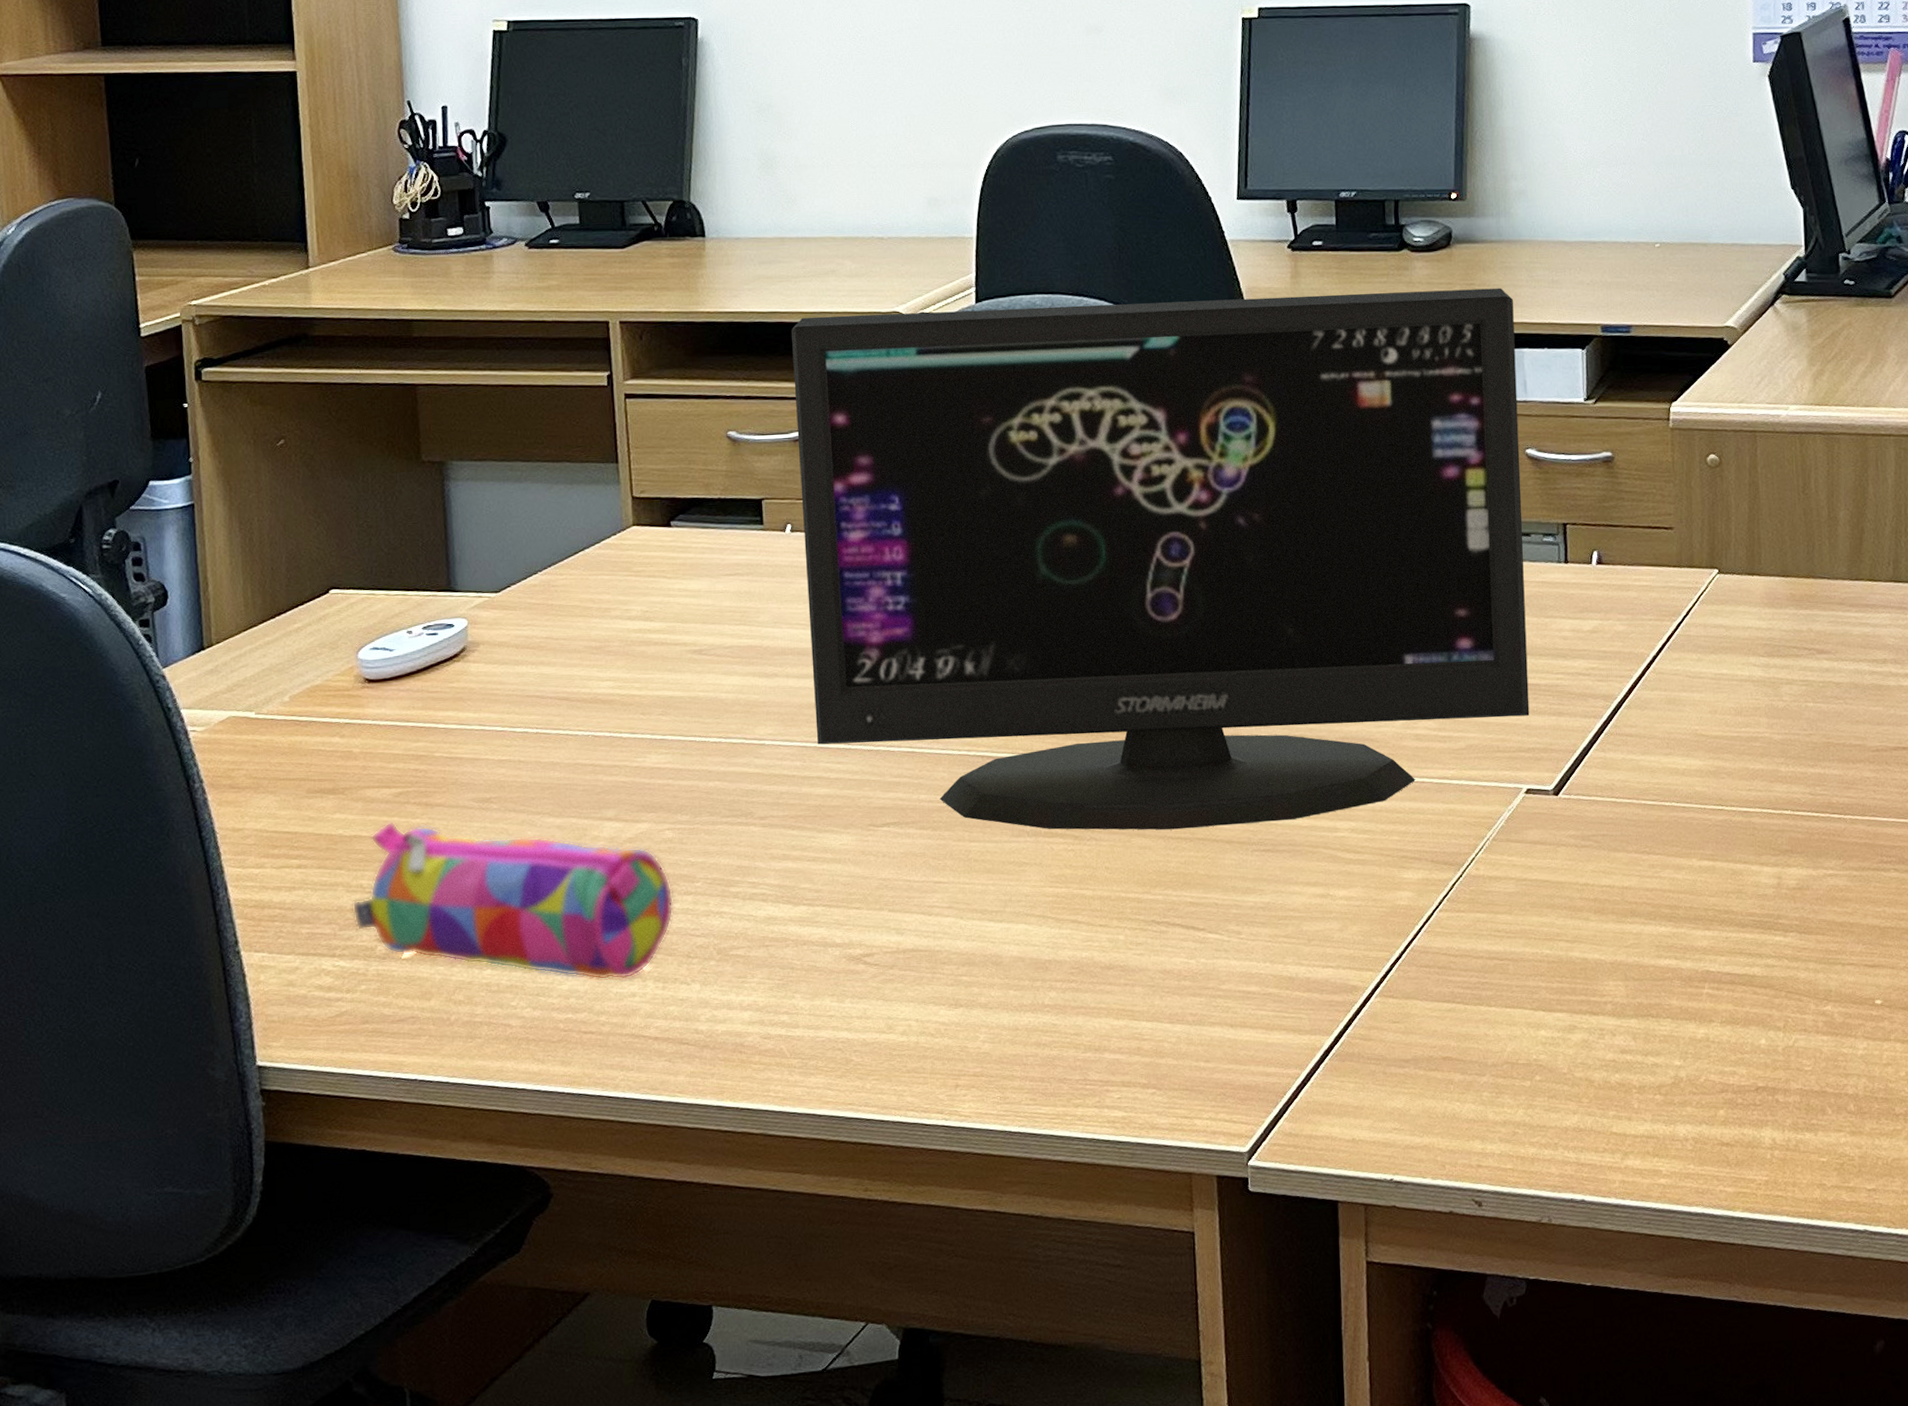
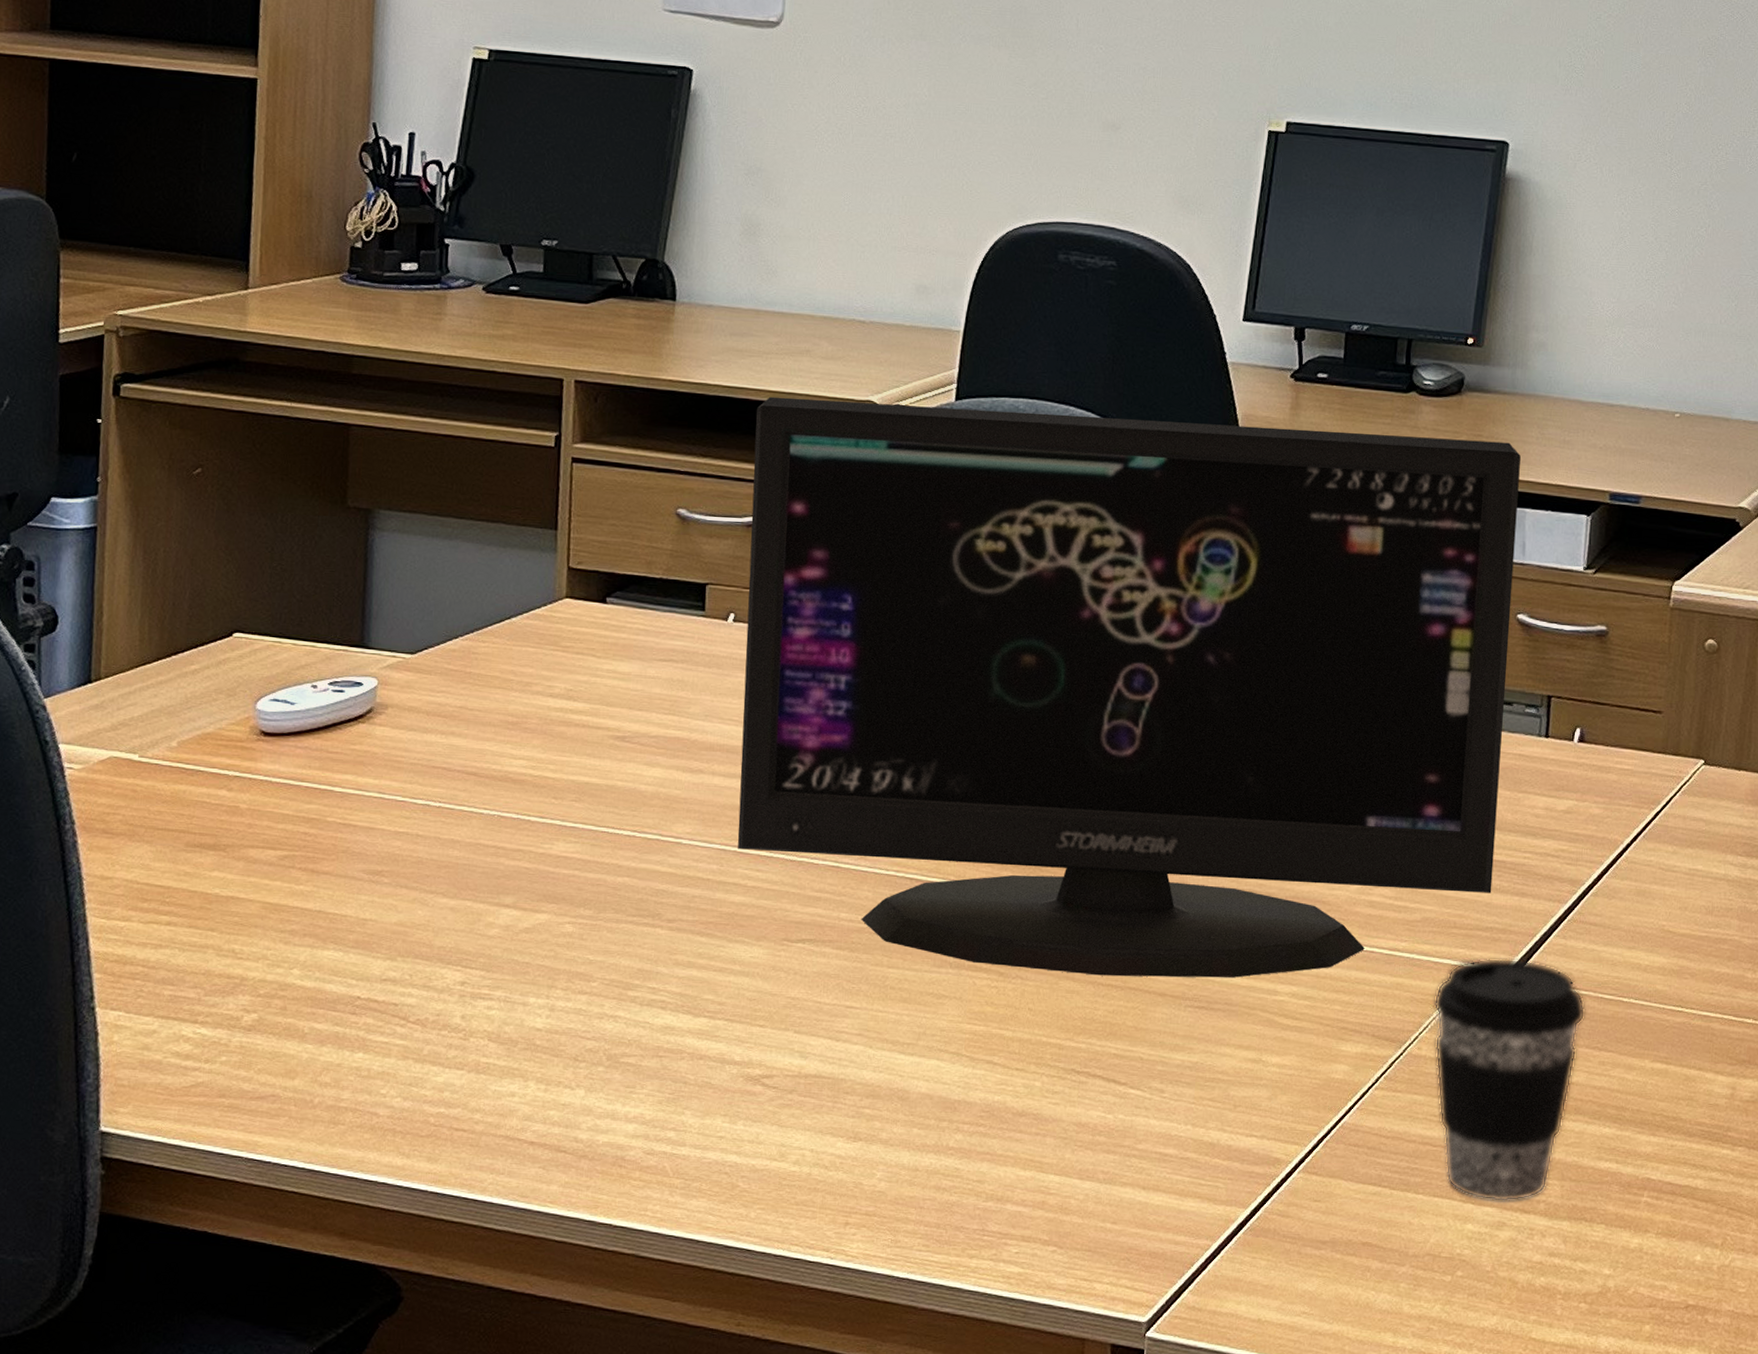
pencil case: present [352,821,674,980] -> none [220,885,567,1077]
coffee cup: none [1486,775,1631,1007] -> present [1433,958,1586,1202]

